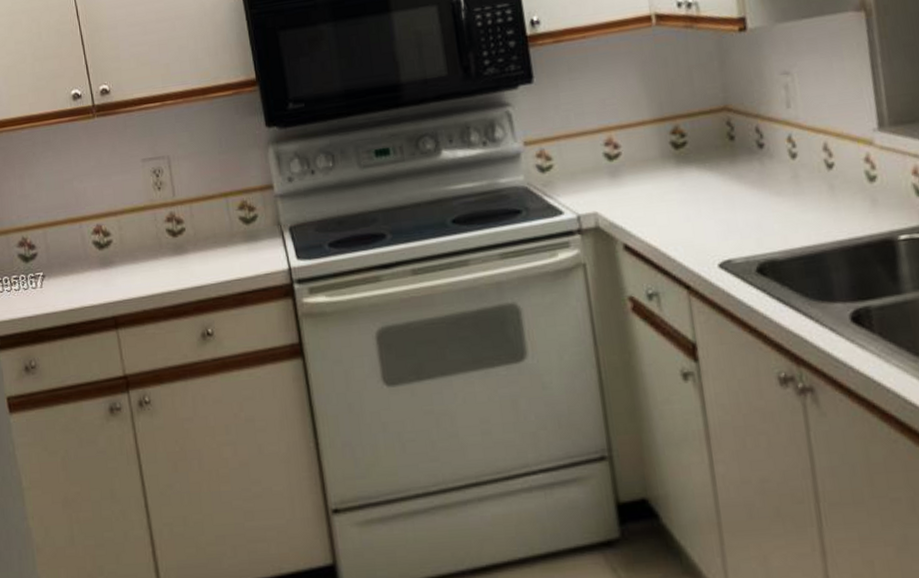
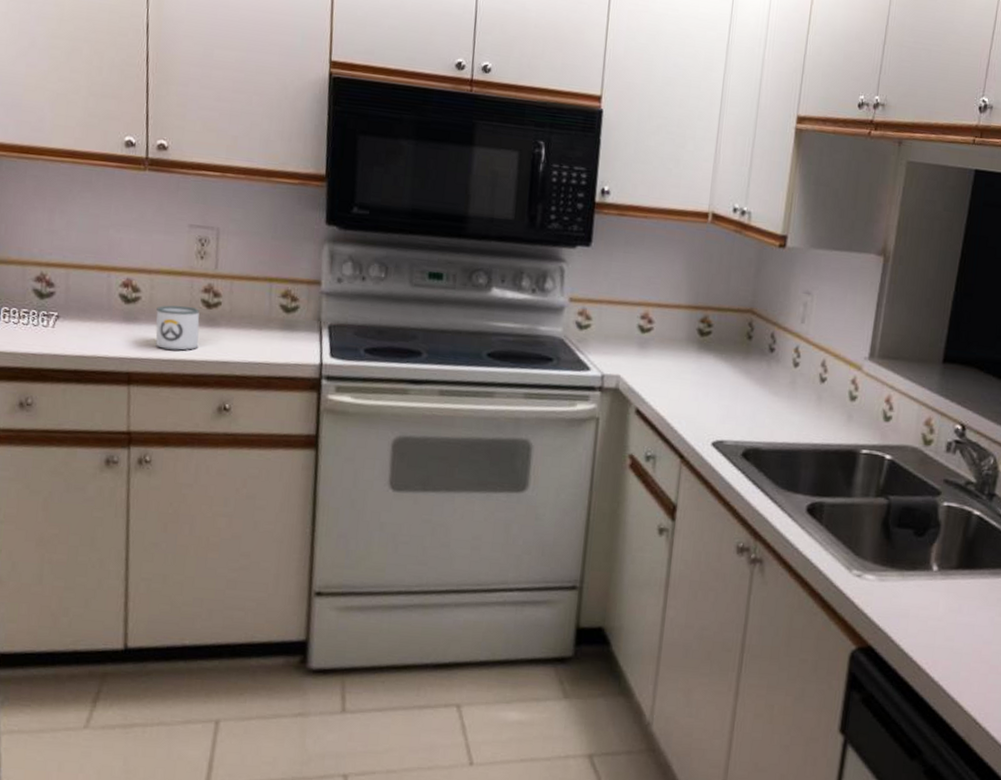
mug: none [128,239,173,286] -> present [155,305,200,351]

